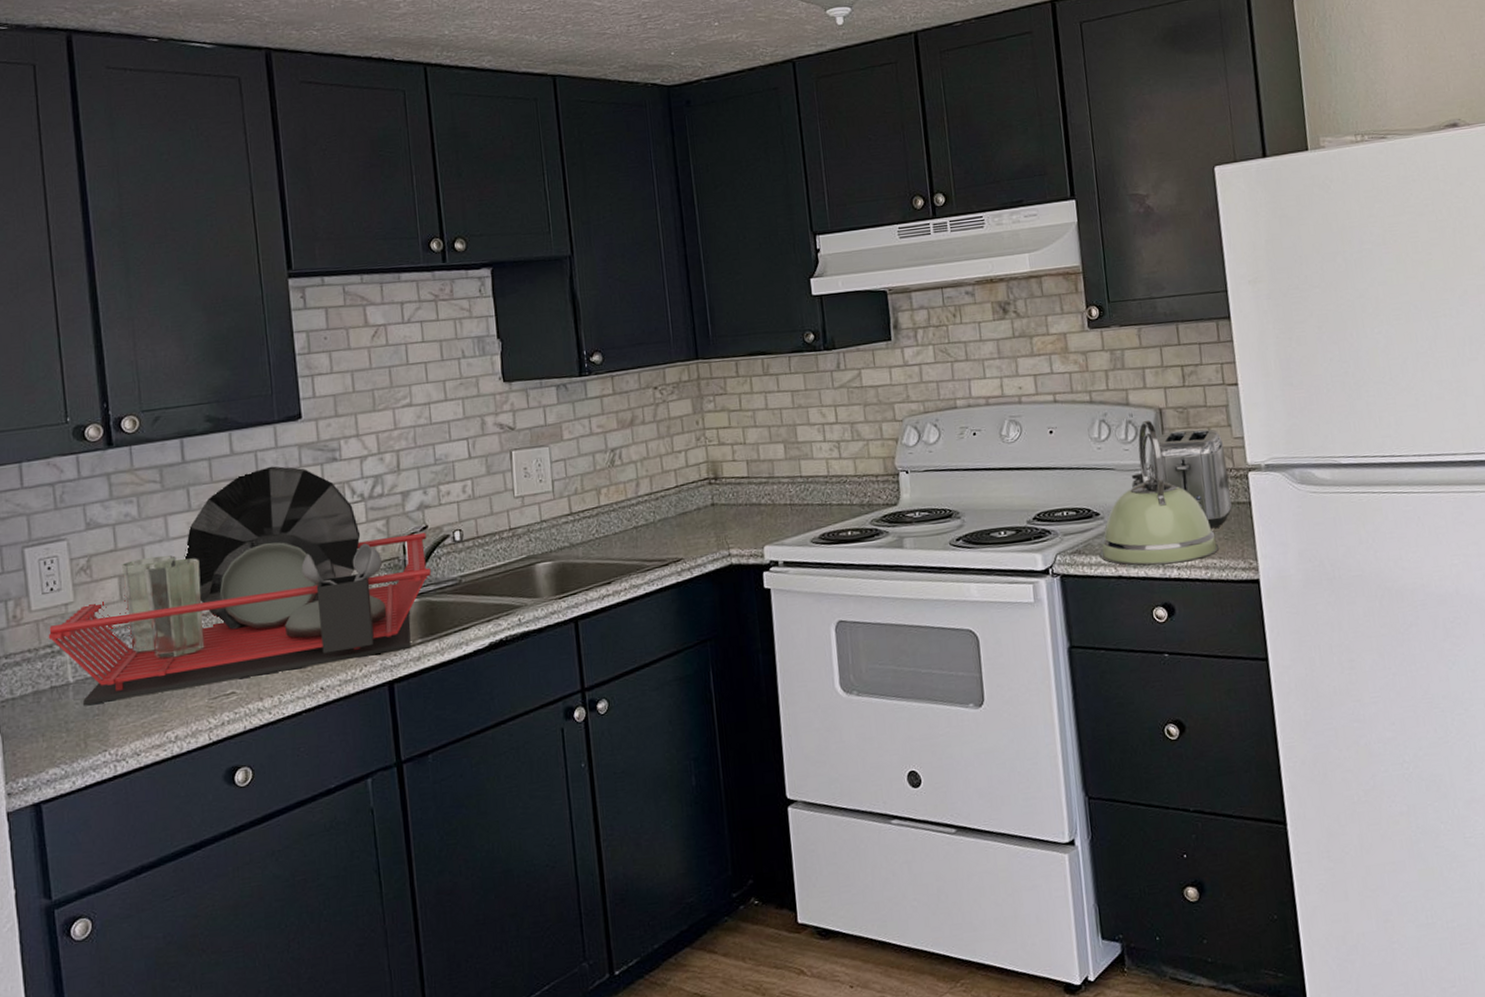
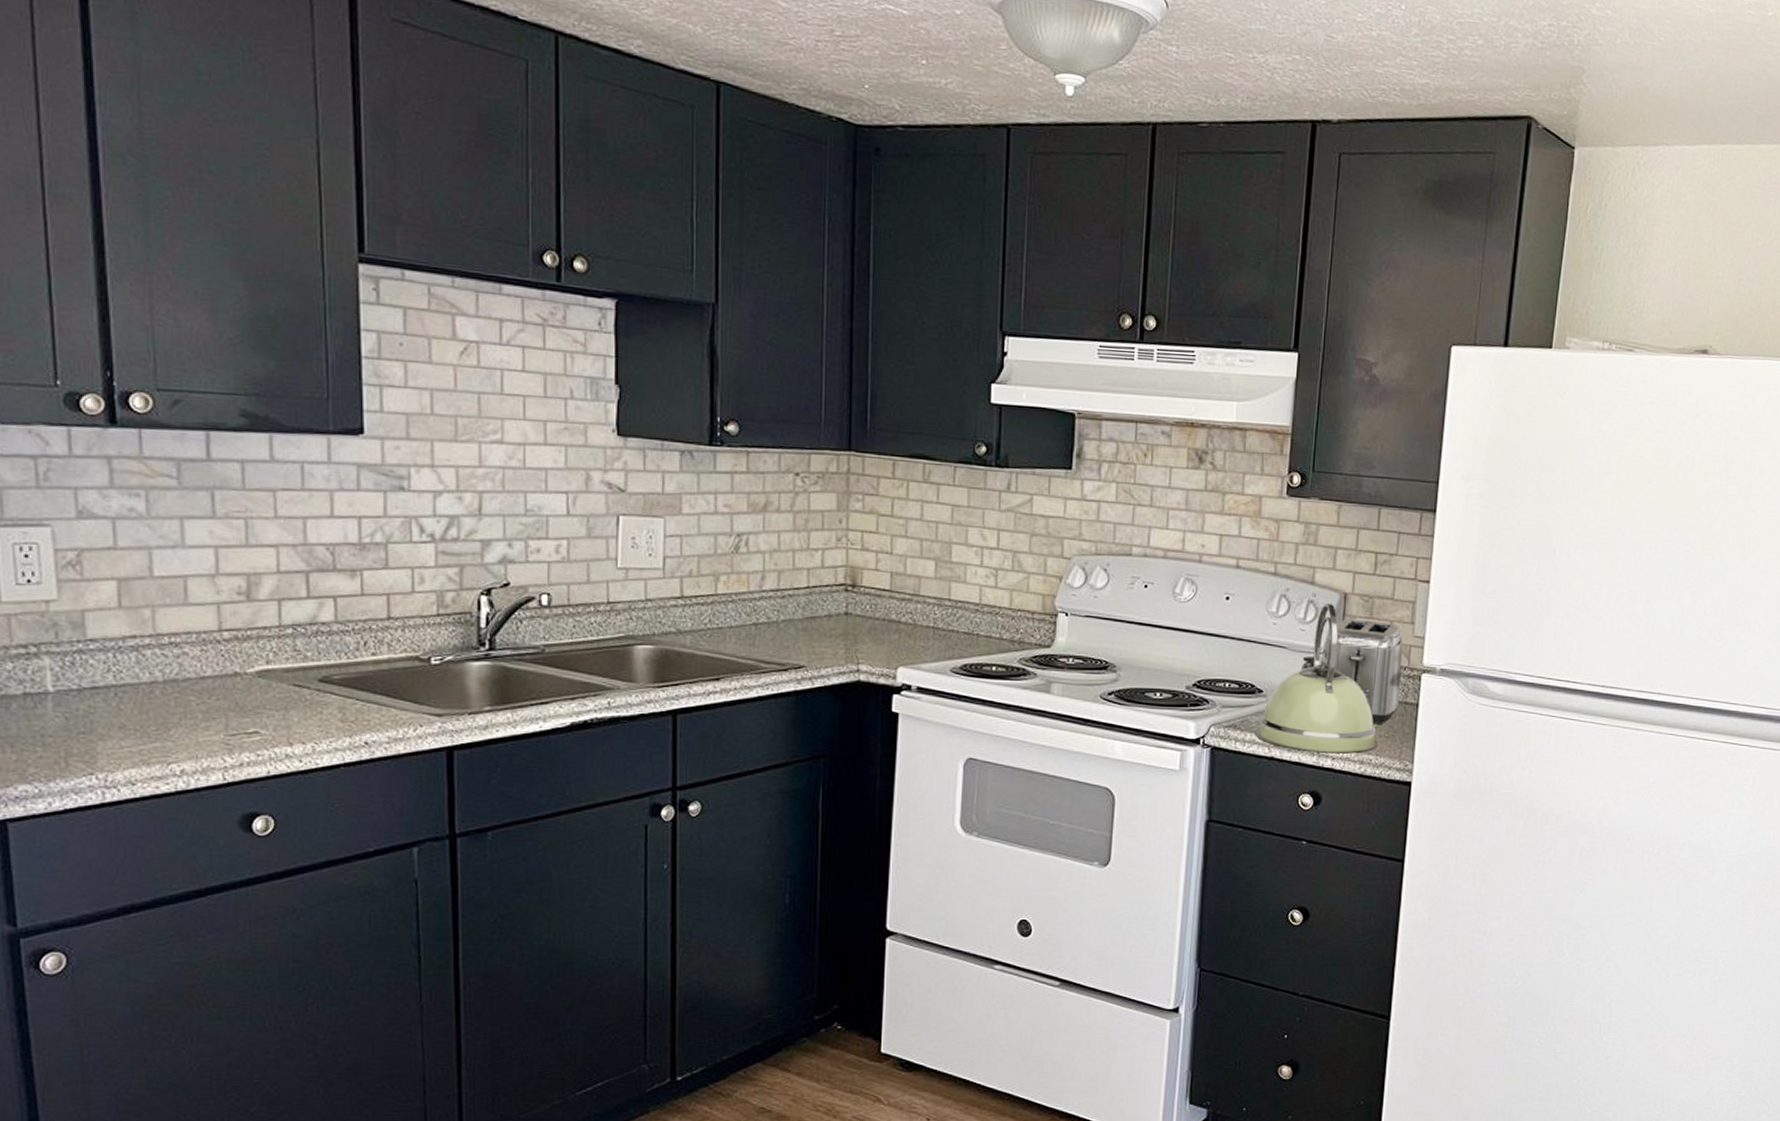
dish rack: present [48,466,431,706] -> none [22,483,509,721]

